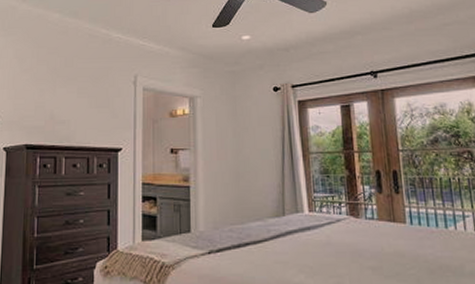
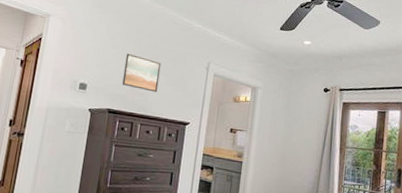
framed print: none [38,77,81,118] -> present [122,53,161,92]

